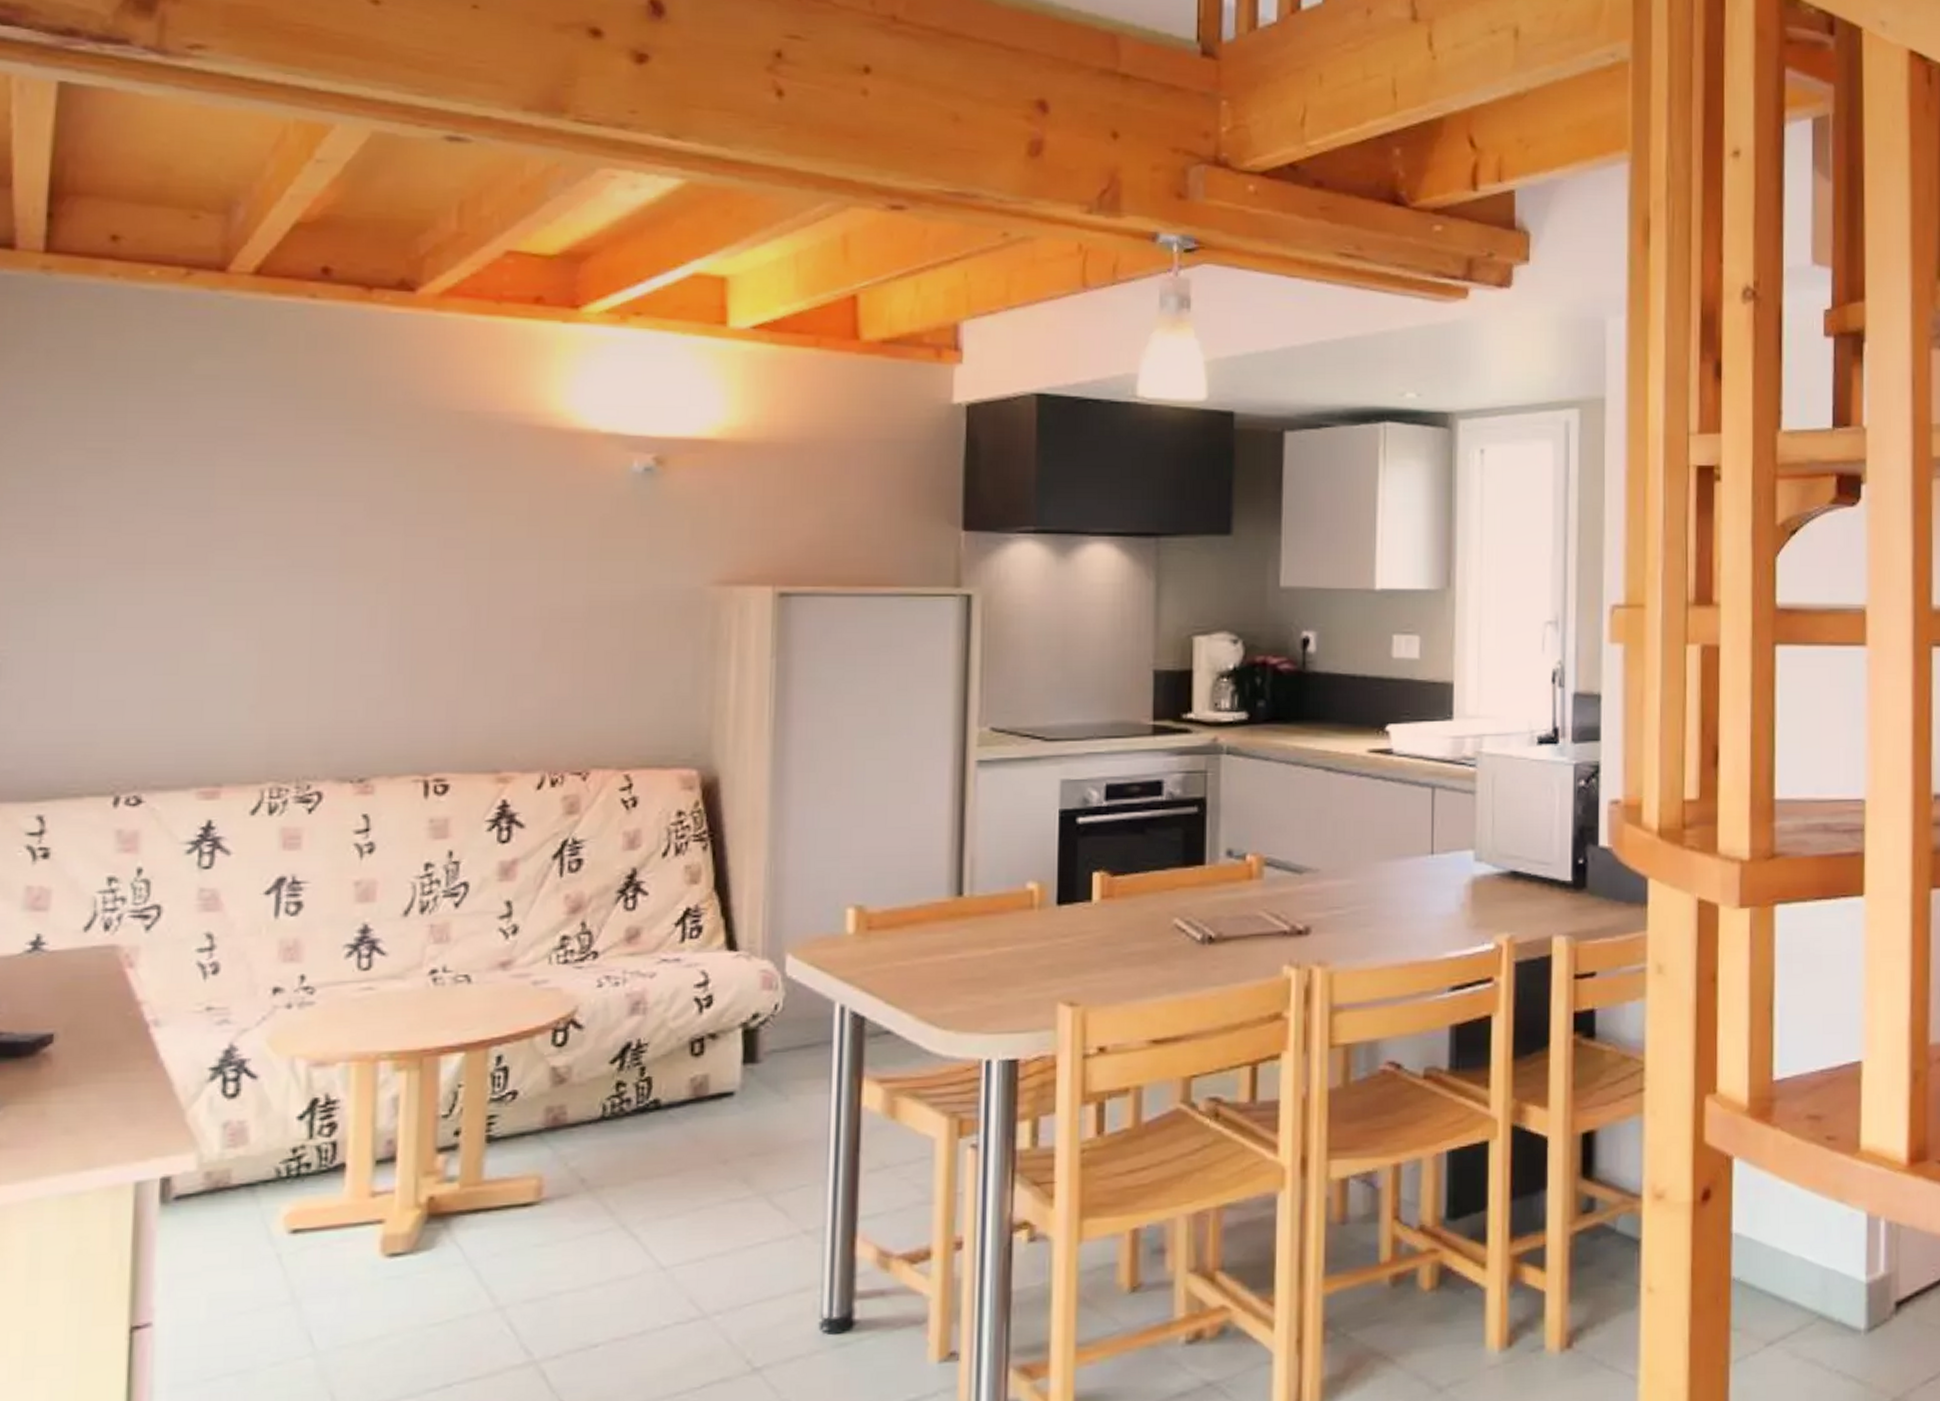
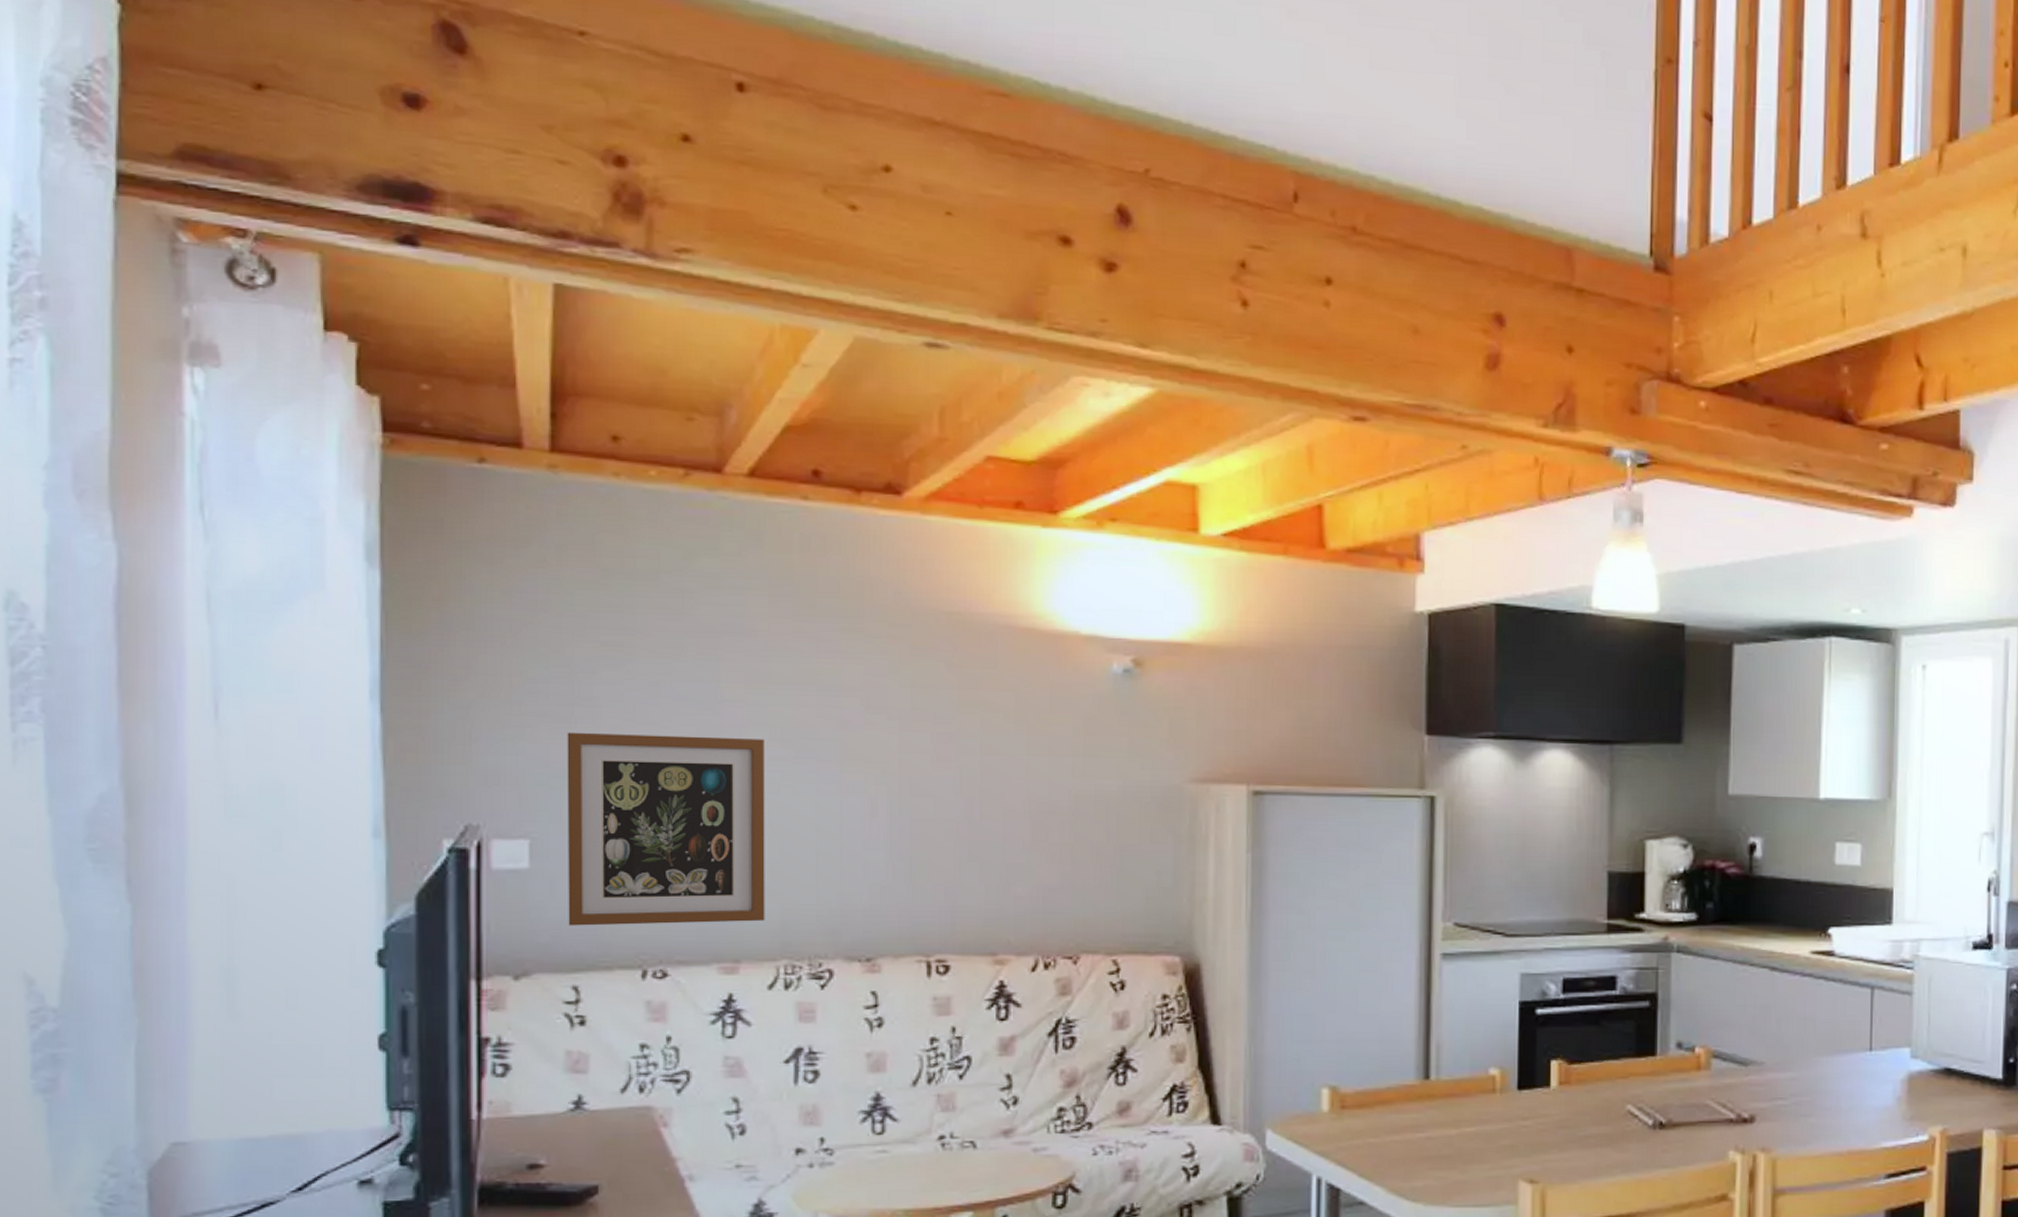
wall art: none [36,544,260,751] -> present [567,732,766,926]

